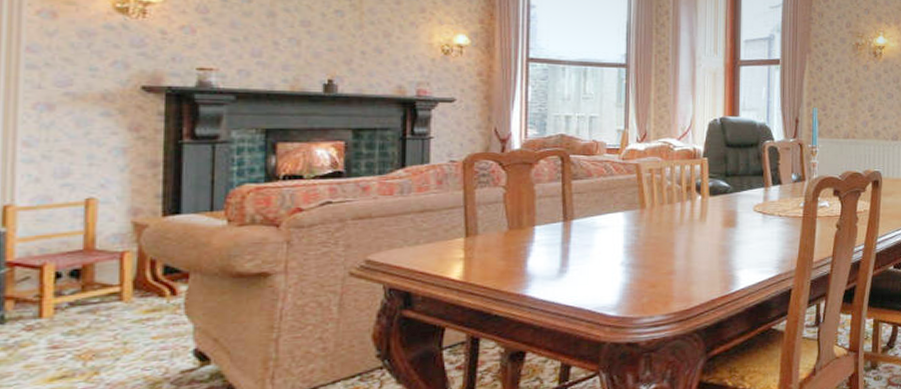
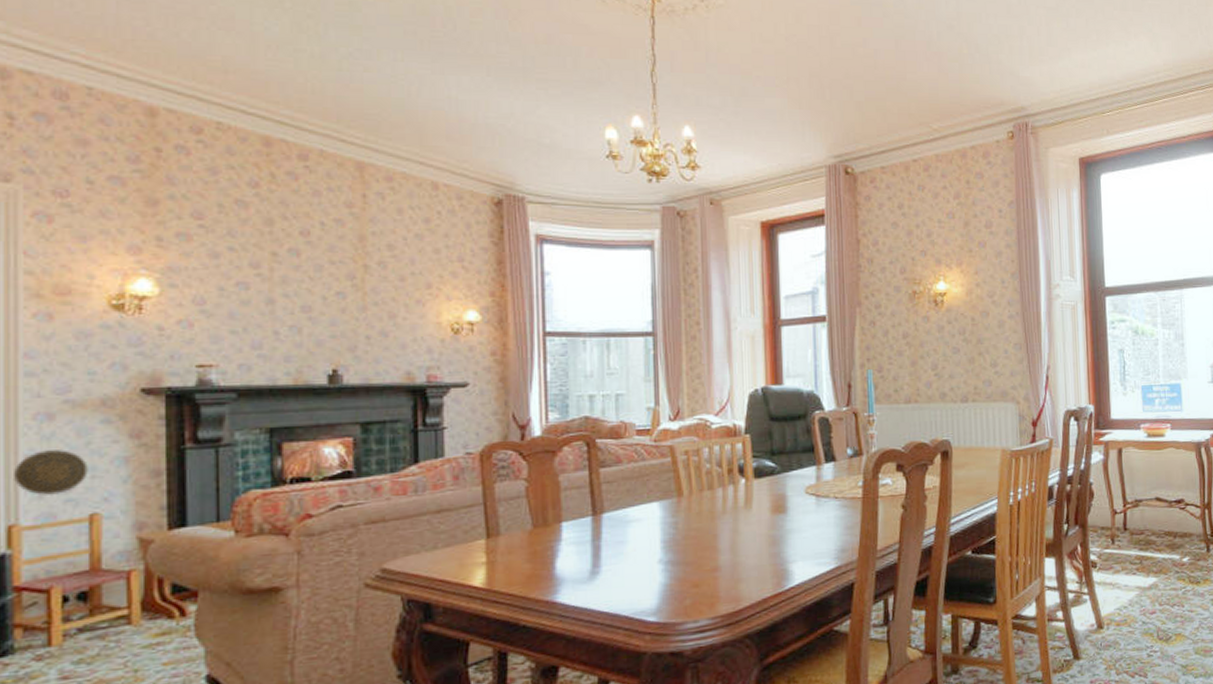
decorative plate: none [11,138,86,180] -> present [14,450,88,496]

